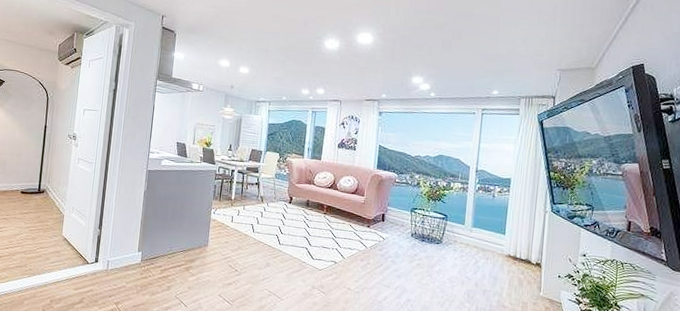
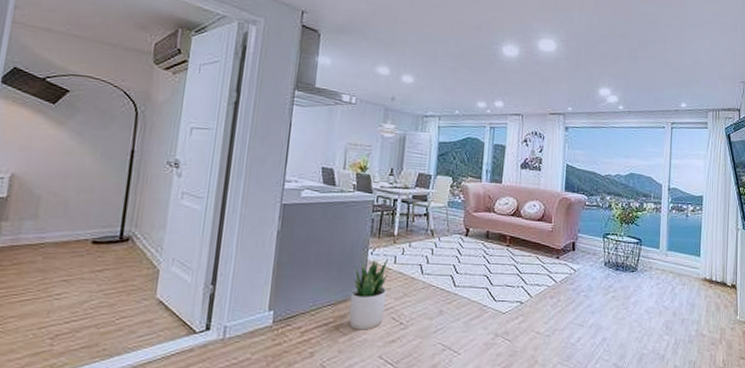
planter: none [196,218,228,273] -> present [349,258,389,330]

